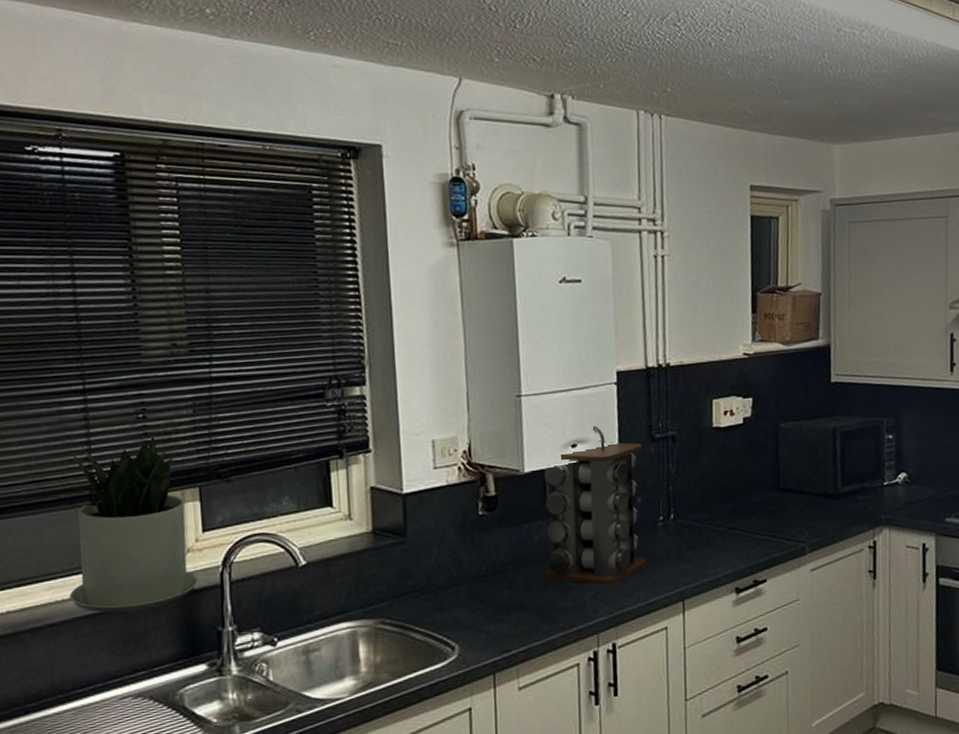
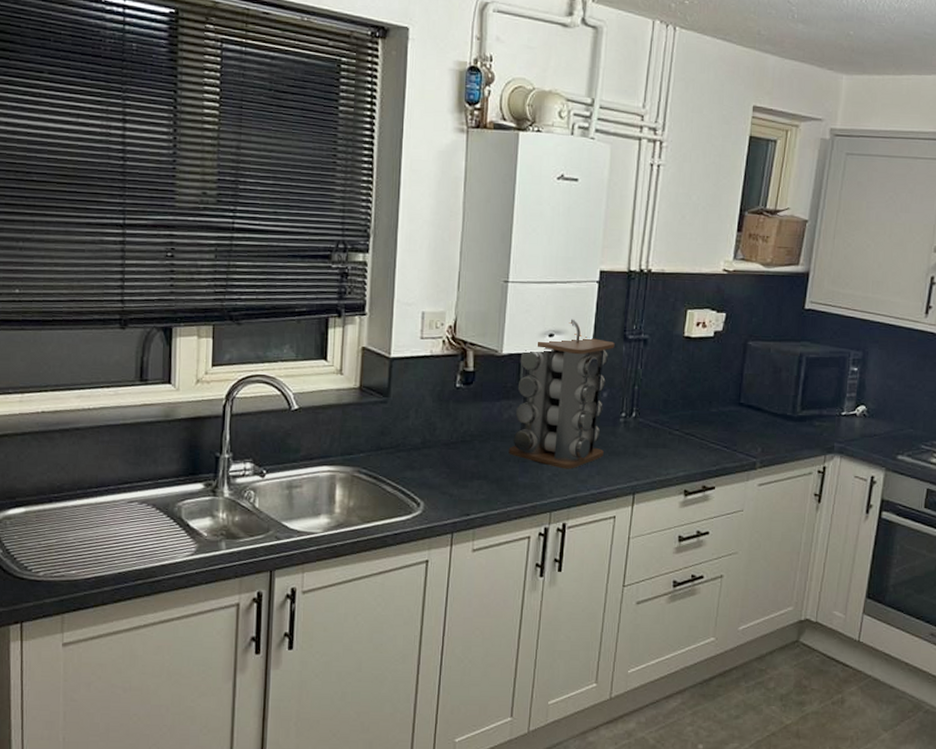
planter: present [69,435,198,613] -> none [95,273,204,428]

